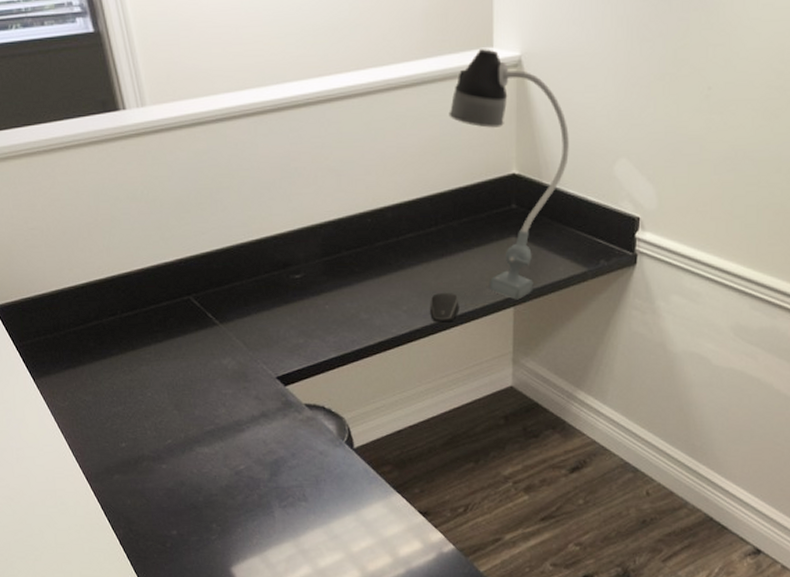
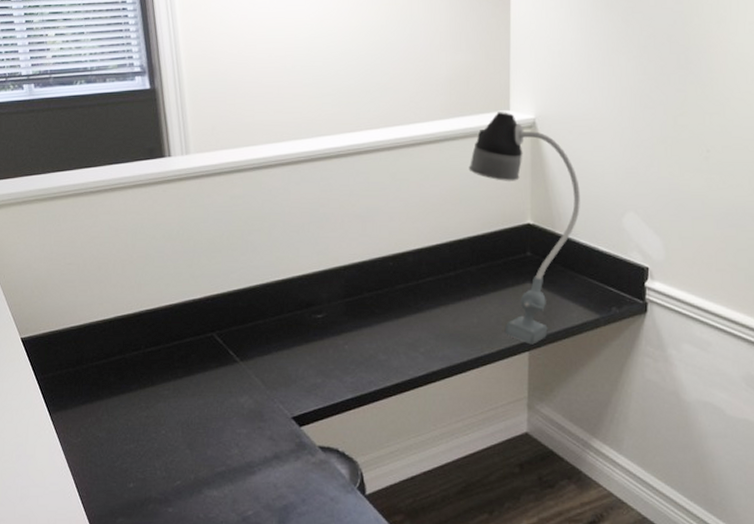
computer mouse: present [430,293,459,323] -> none [447,336,476,365]

